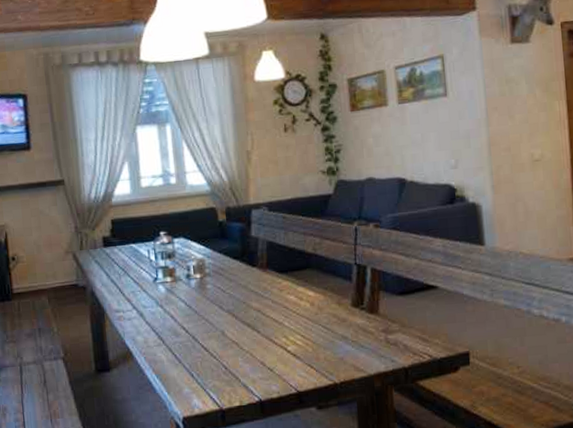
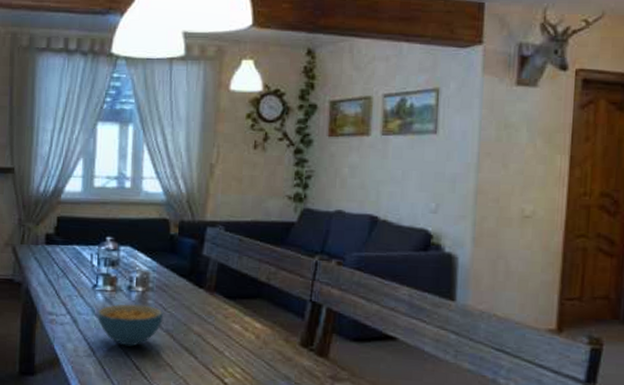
cereal bowl: none [161,290,224,331] -> present [97,303,164,347]

